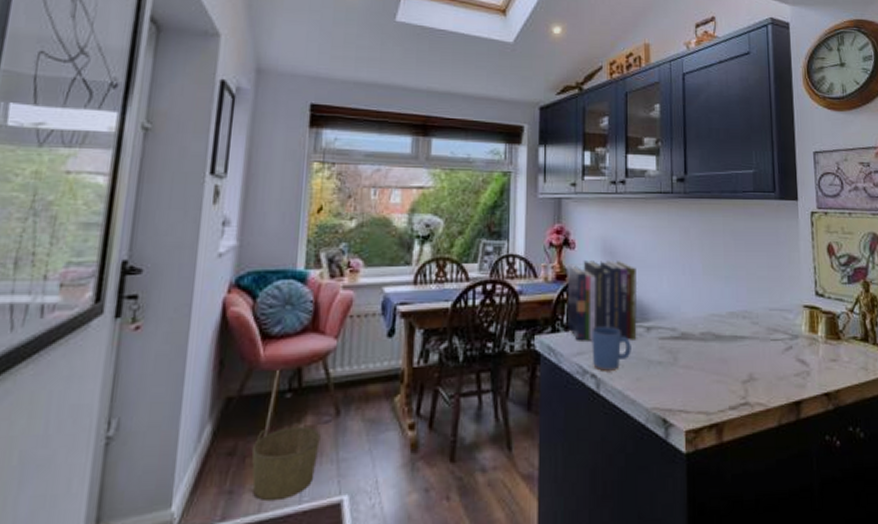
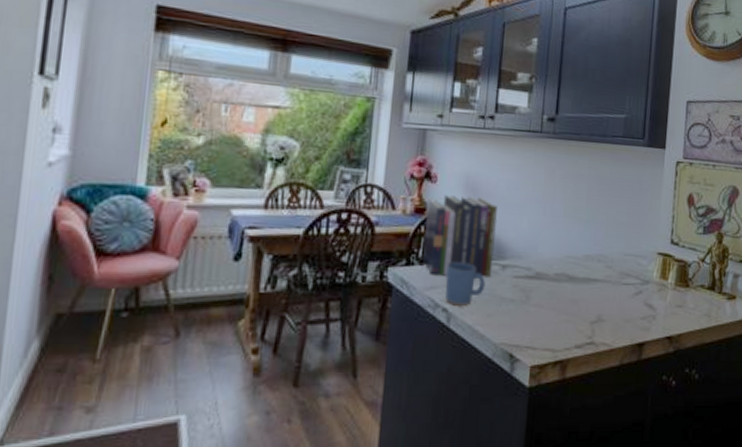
basket: present [251,427,321,502] -> none [83,347,158,419]

